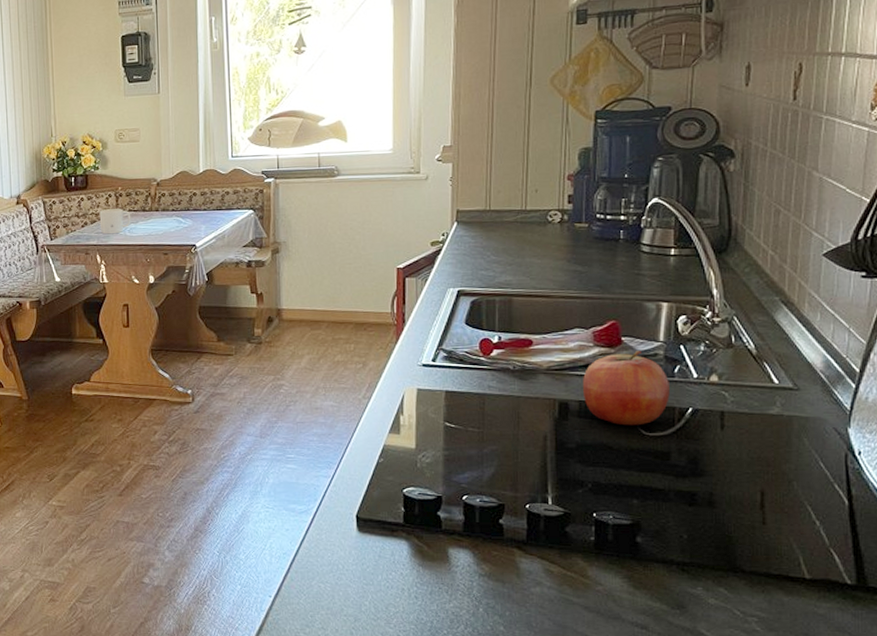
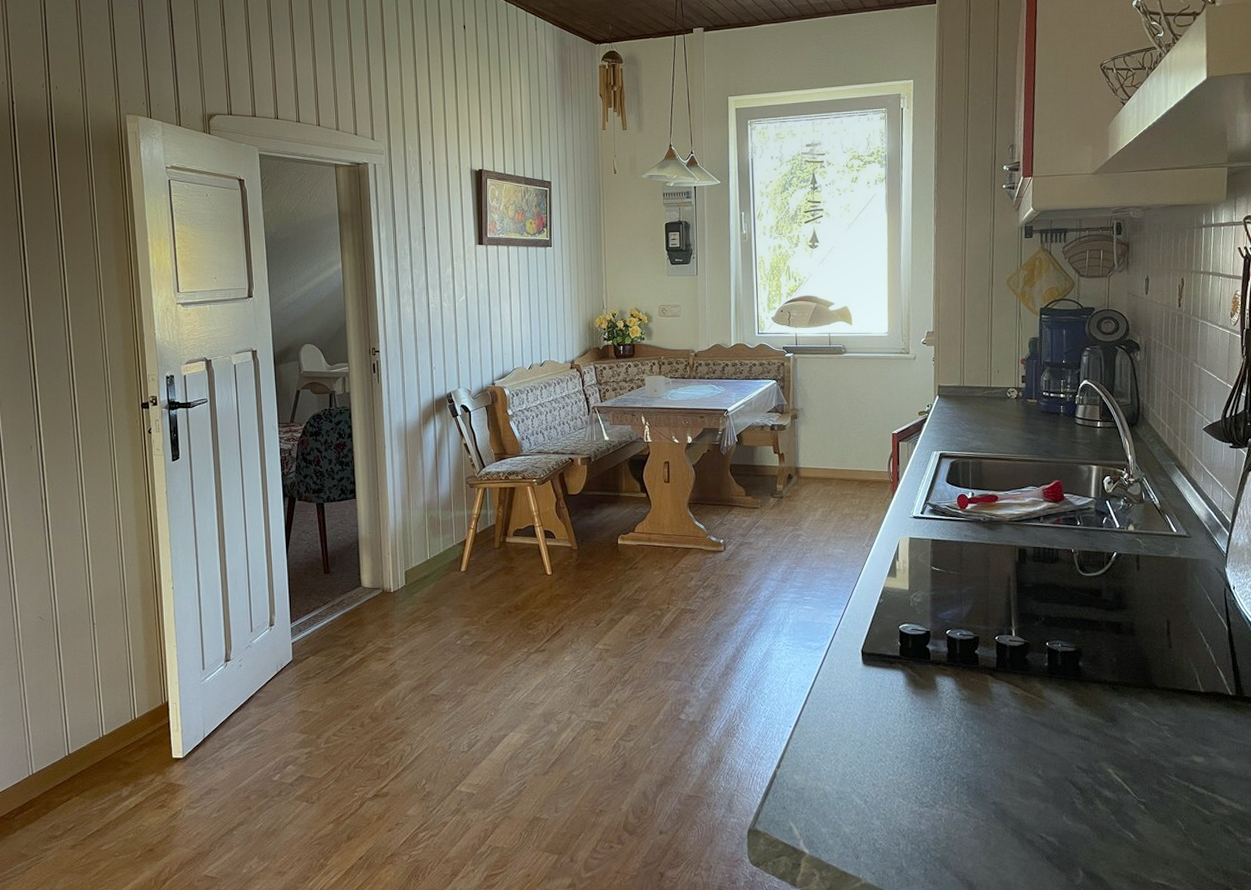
fruit: present [583,351,670,426] -> none [1036,505,1100,568]

